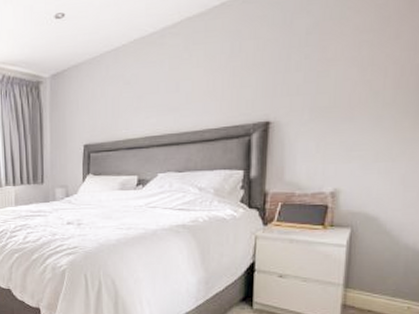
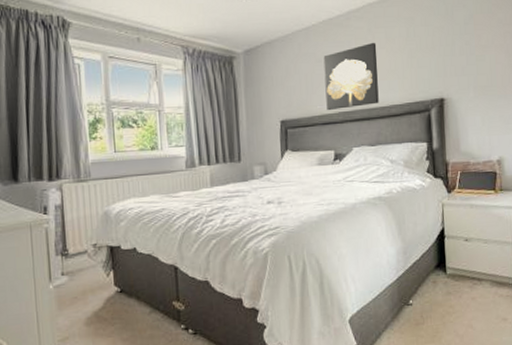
wall art: none [132,60,193,134] -> present [323,42,379,110]

